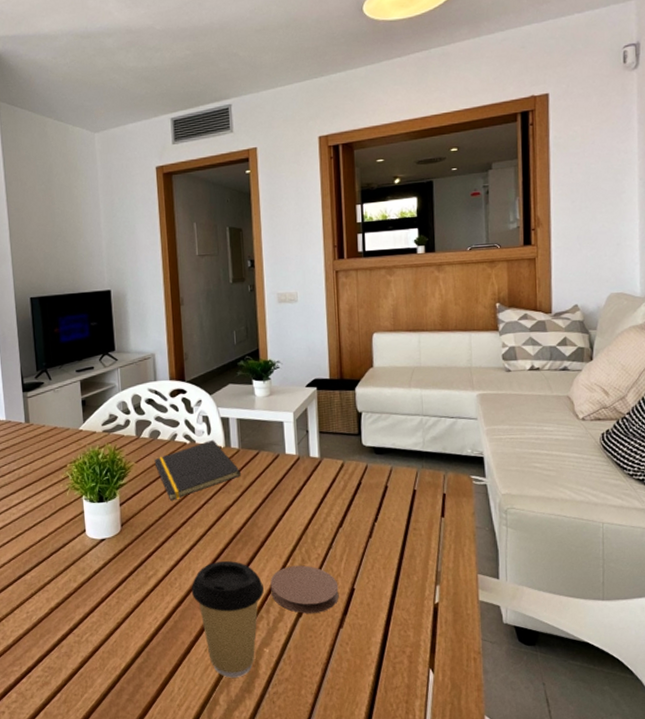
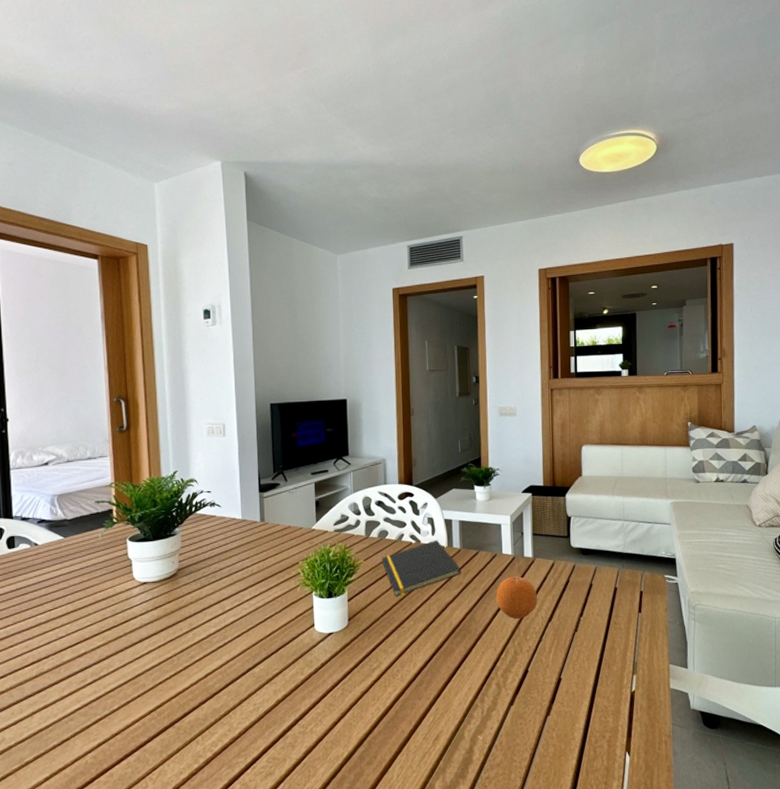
coffee cup: present [191,560,264,678] -> none [412,653,479,764]
coaster: present [270,565,339,614] -> none [485,657,547,702]
fruit: none [280,478,326,525] -> present [496,576,537,620]

